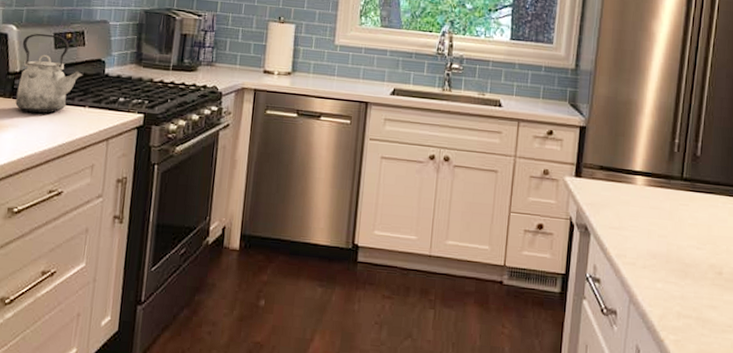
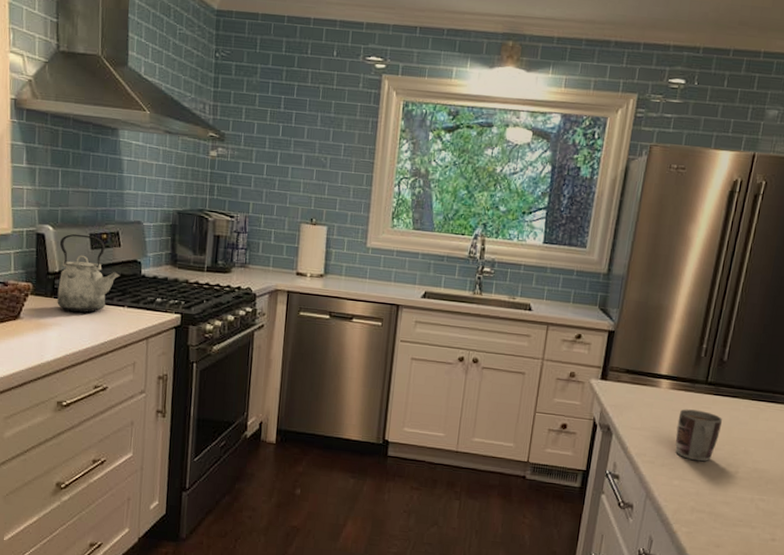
mug: none [655,206,701,263] -> present [675,409,722,462]

